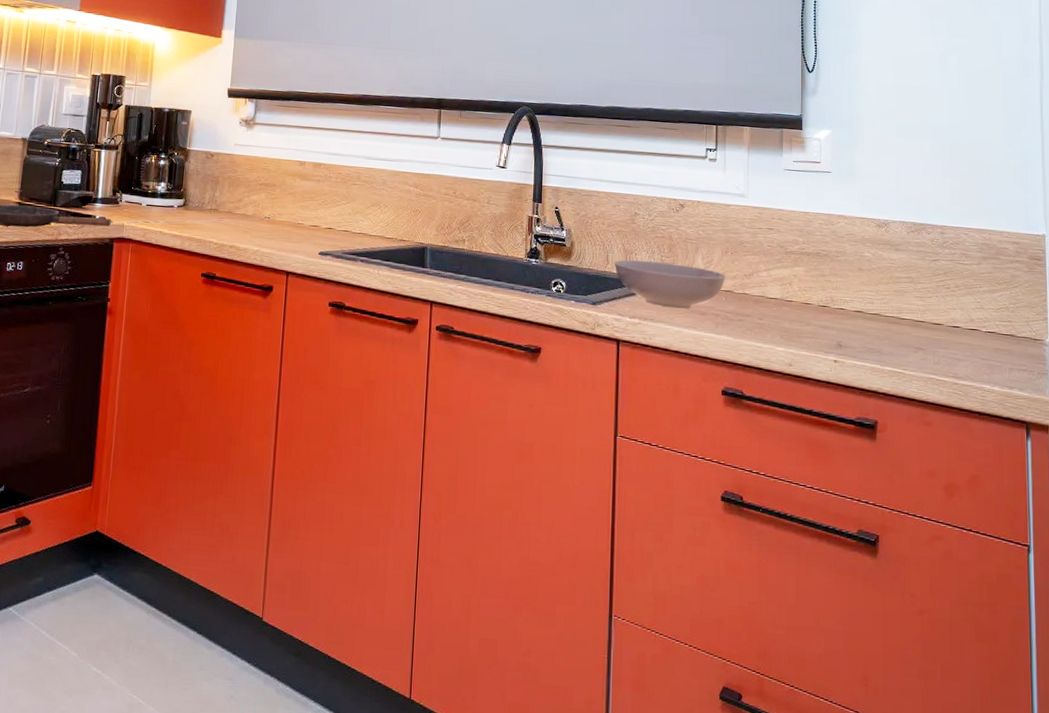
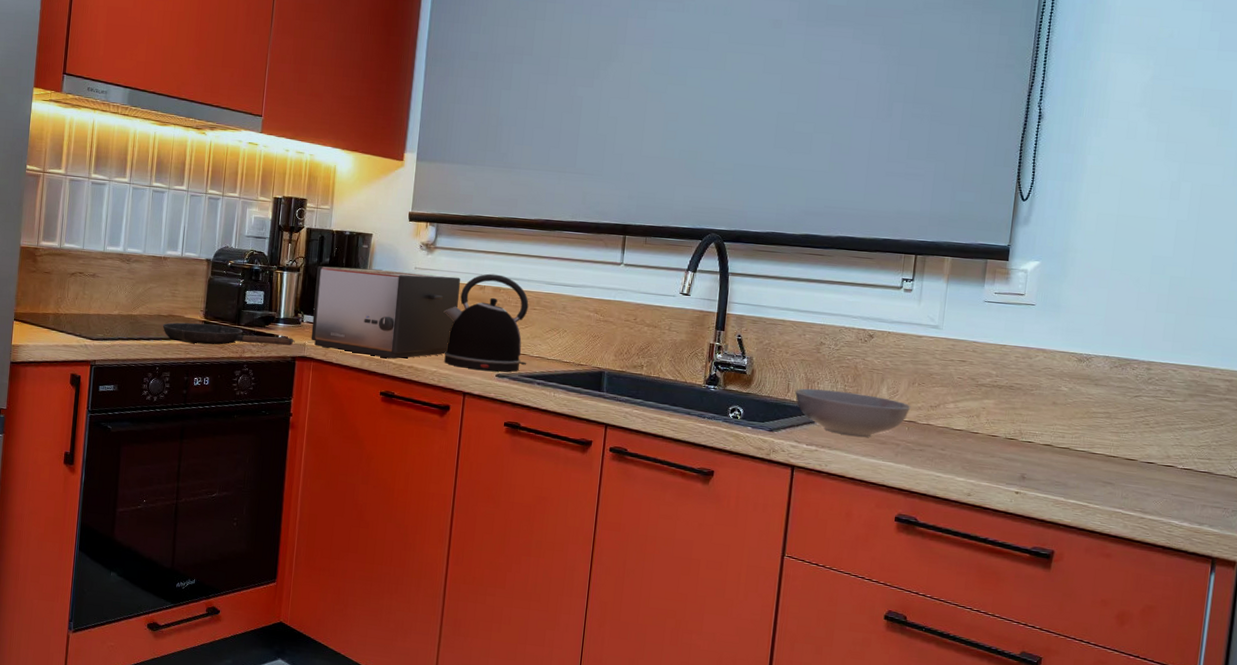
toaster: none [129,143,280,239] -> present [311,266,460,360]
kettle: none [264,149,350,250] -> present [443,273,529,372]

